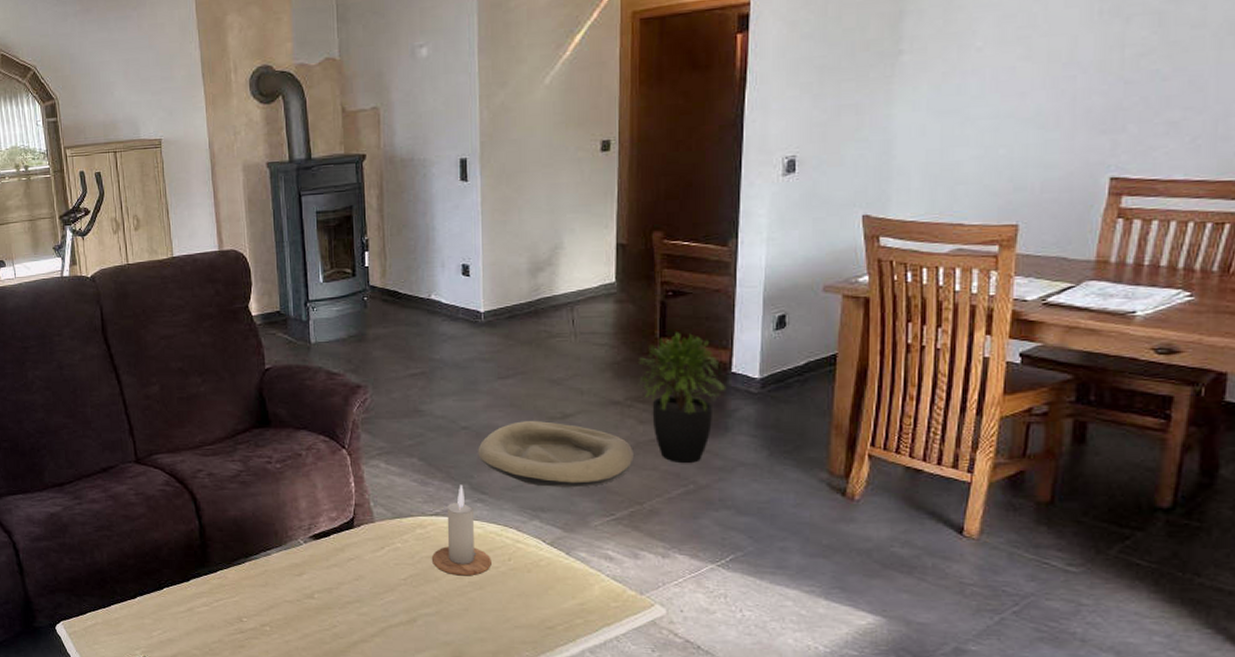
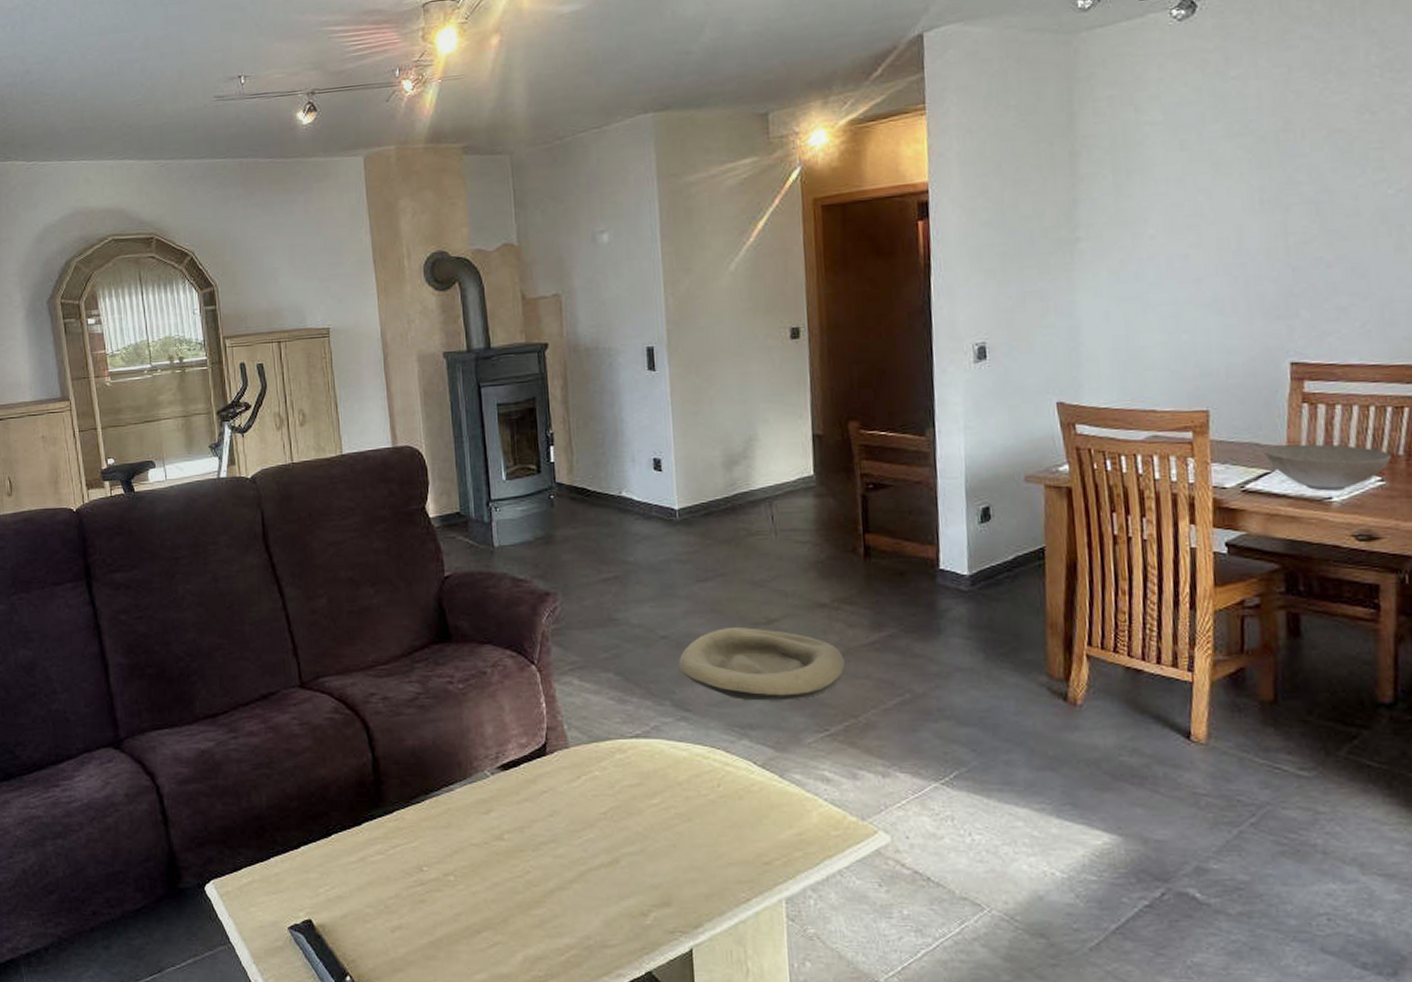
candle: present [432,484,492,576] -> none [634,701,699,807]
potted plant: present [639,332,727,463] -> none [843,527,936,669]
bowl: none [1071,259,1204,305] -> present [1264,444,1391,491]

